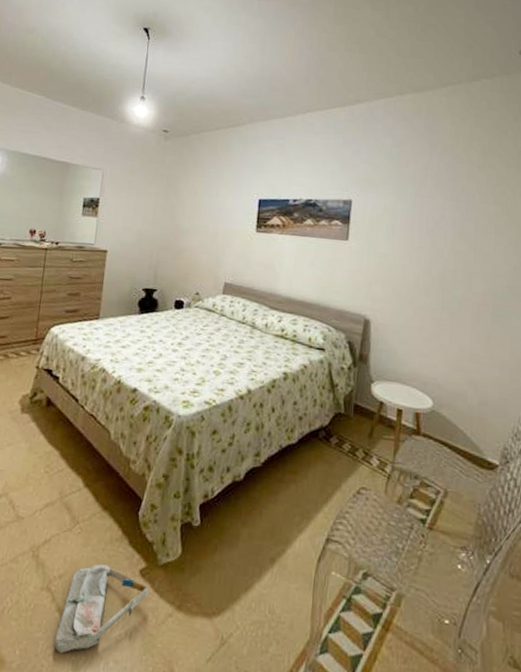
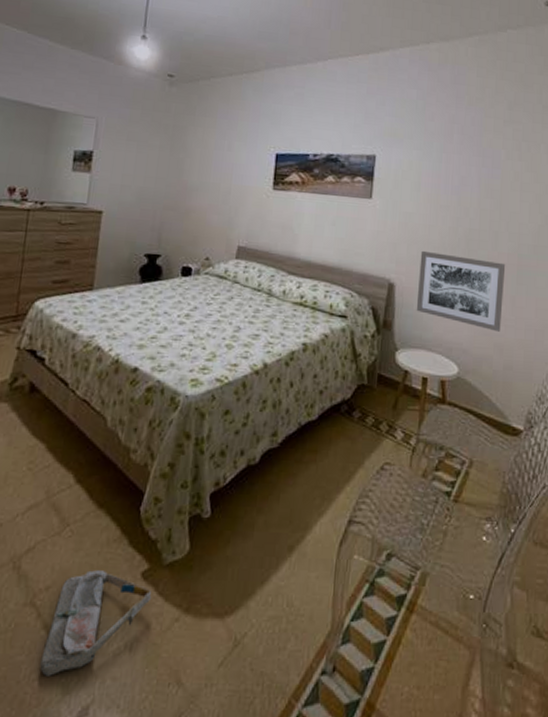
wall art: none [391,289,480,369] -> present [416,250,506,332]

